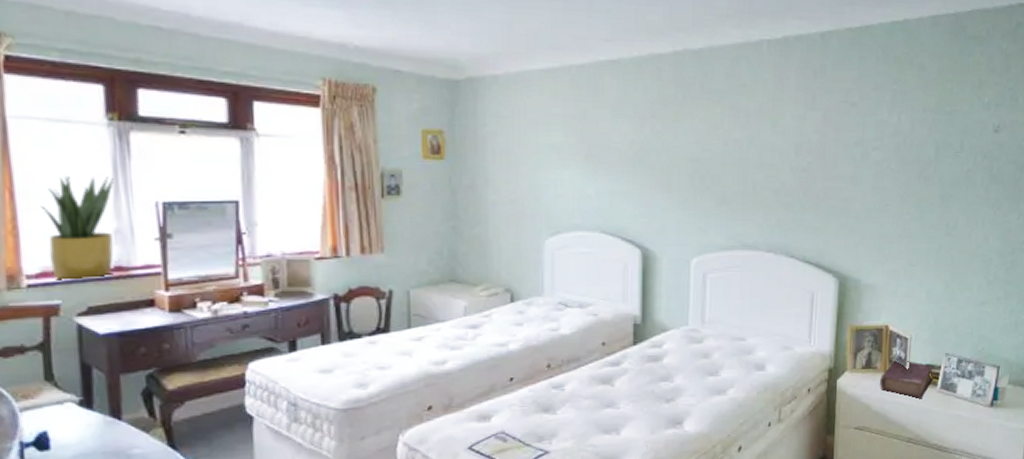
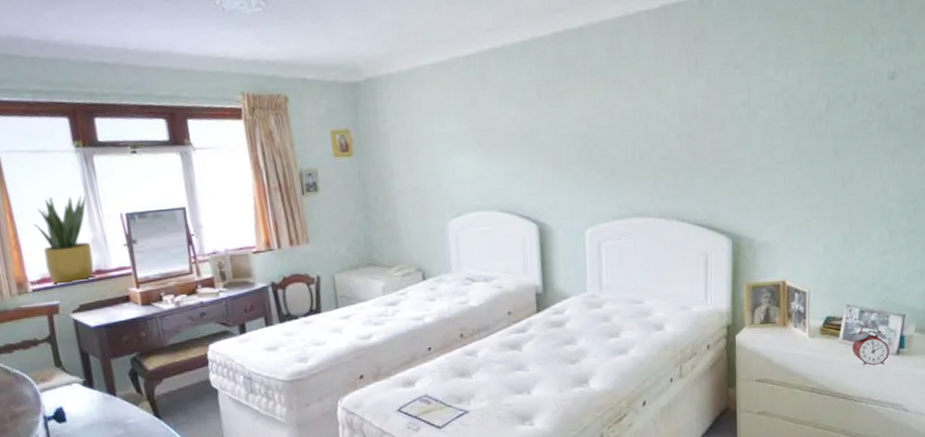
book: present [880,359,934,399] -> none [780,313,835,351]
alarm clock: none [948,374,984,417] -> present [852,324,890,366]

